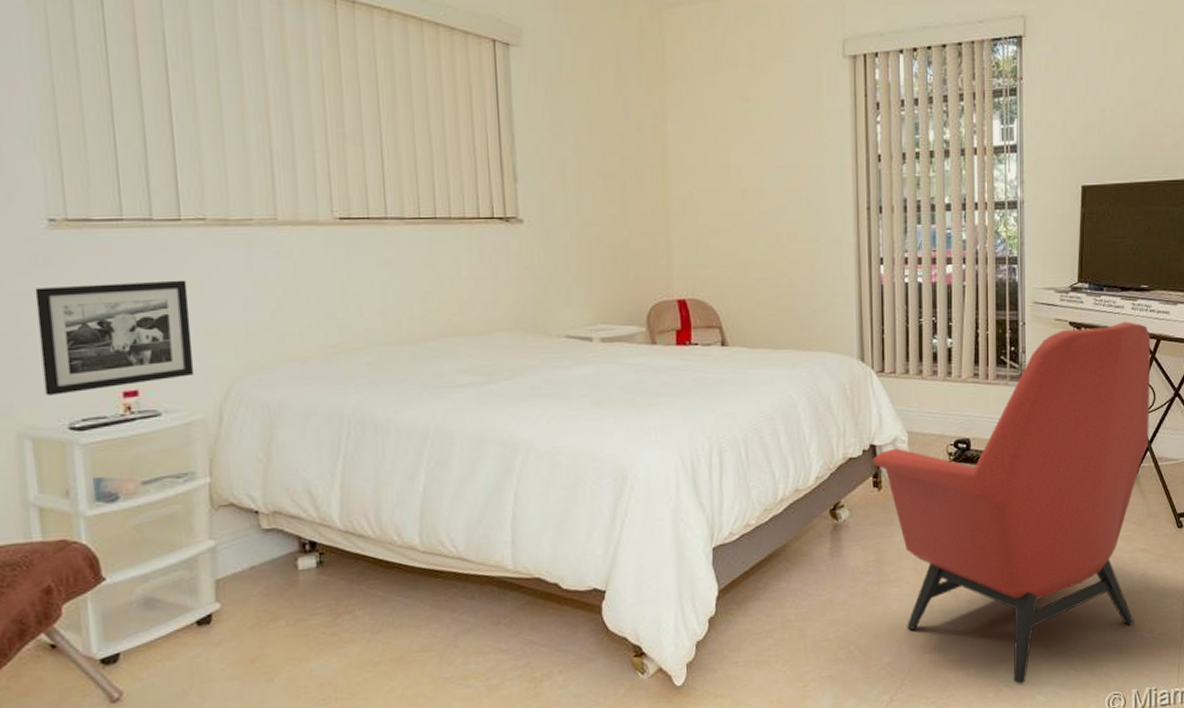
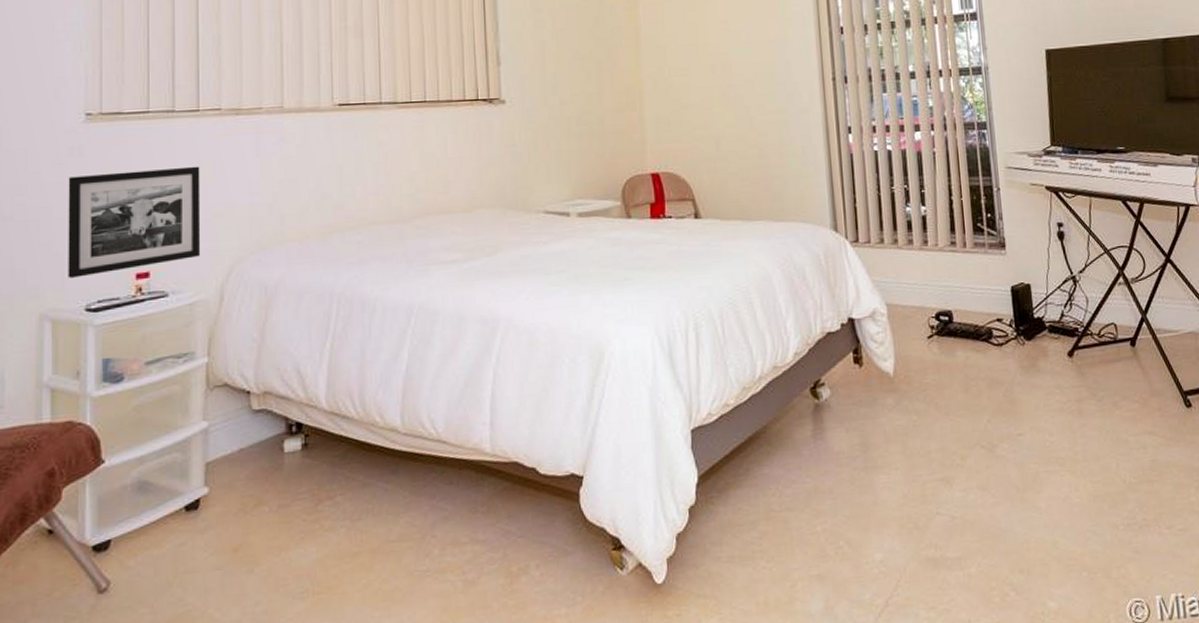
armchair: present [872,321,1151,685] -> none [851,184,1150,588]

